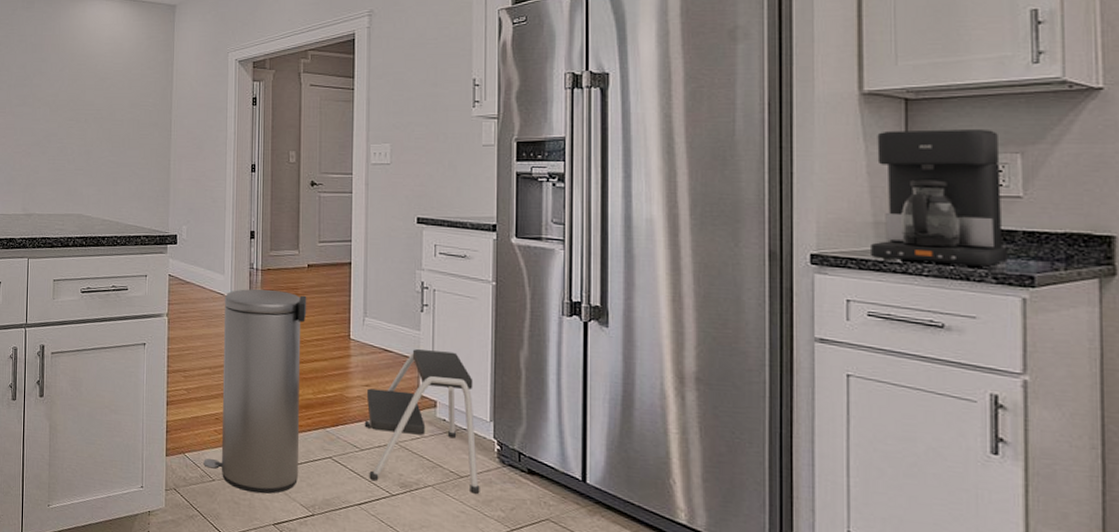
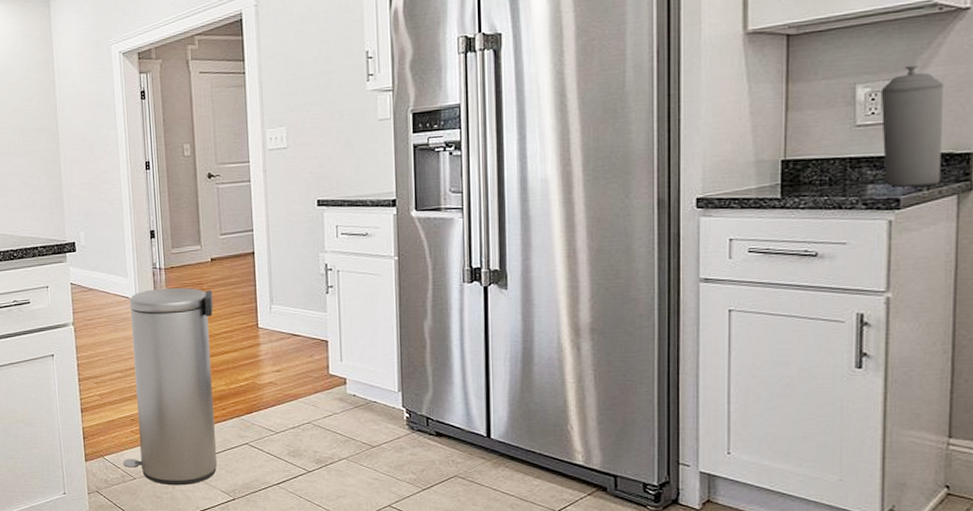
step stool: present [364,348,480,494] -> none [277,329,392,461]
coffee maker: present [871,129,1008,268] -> none [752,59,877,196]
canister: none [1008,140,1079,266] -> present [880,64,943,187]

